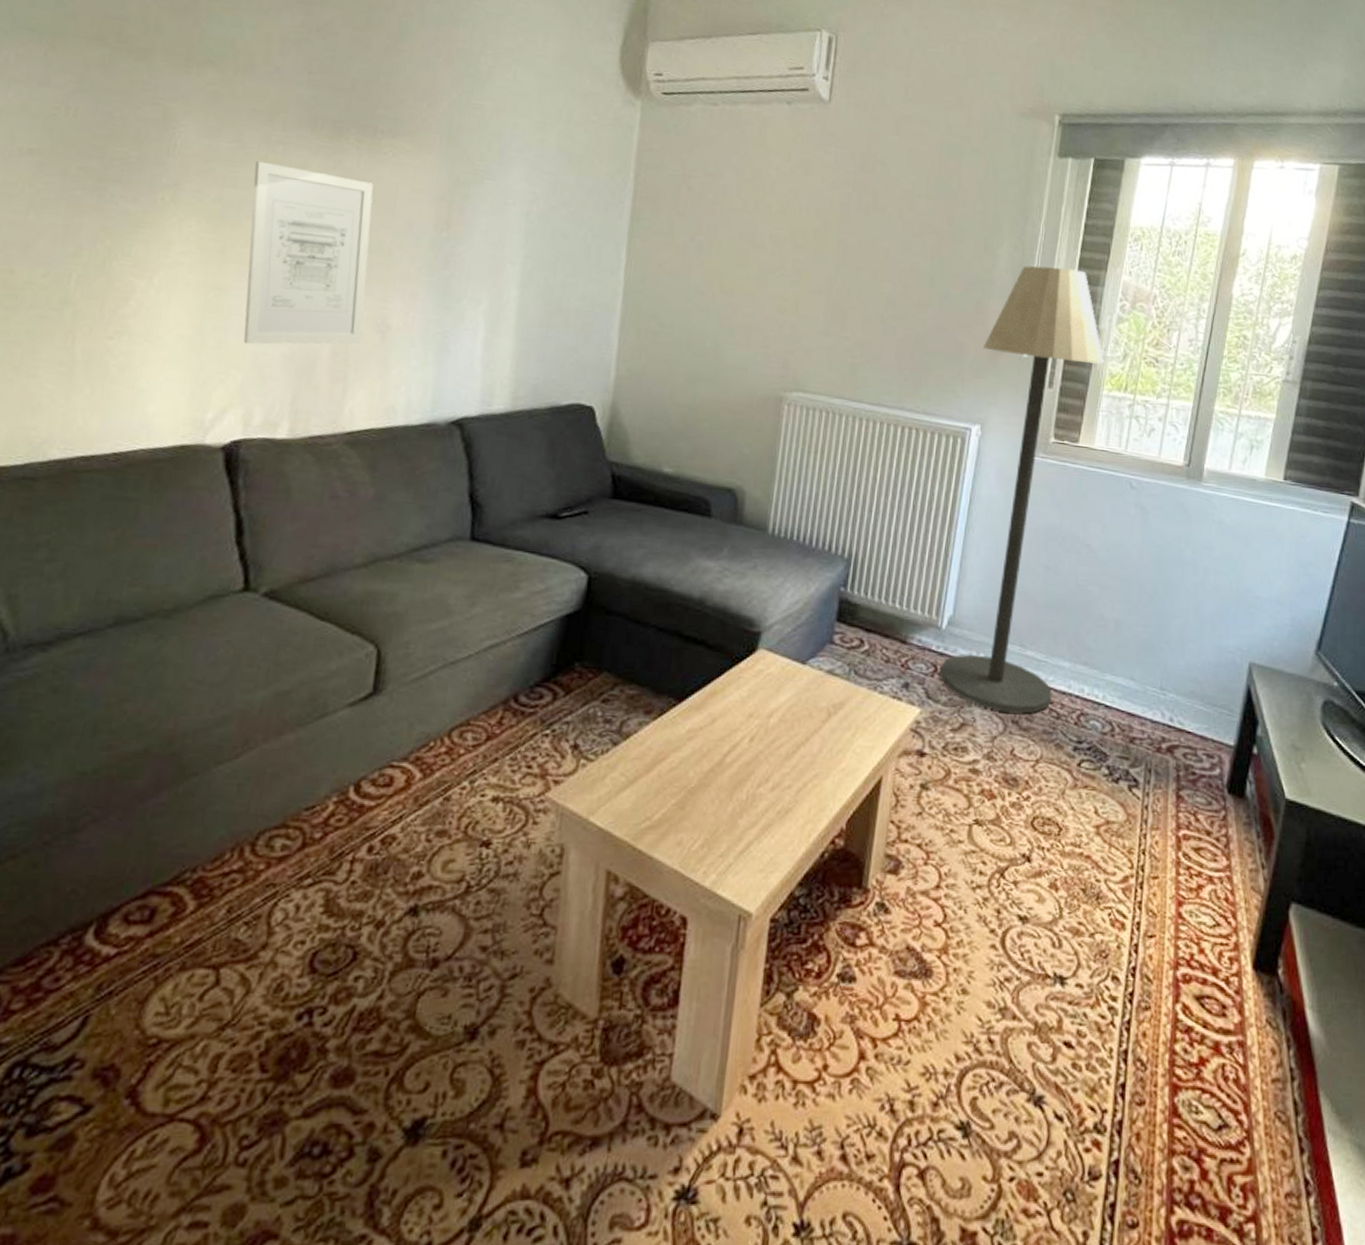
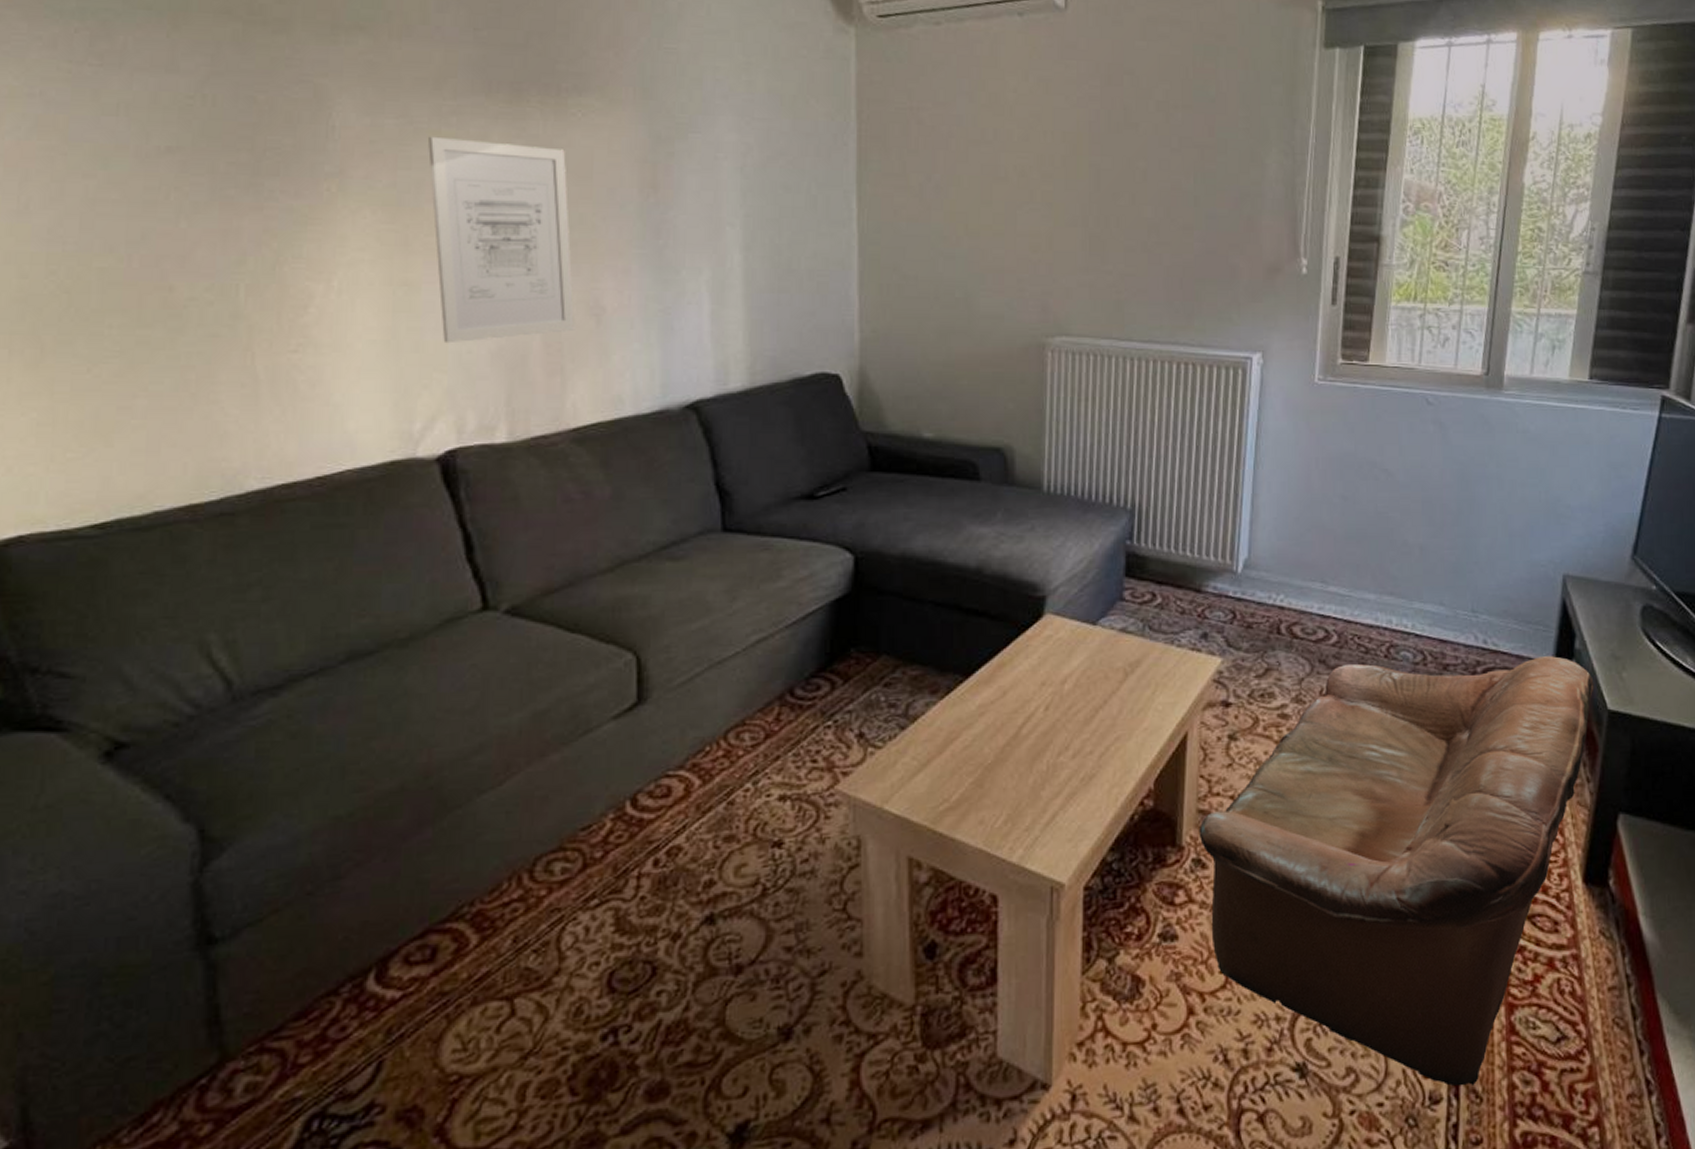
loveseat: none [884,728,1274,1165] -> present [1198,656,1594,1087]
floor lamp: present [940,265,1104,714] -> none [1239,172,1390,653]

